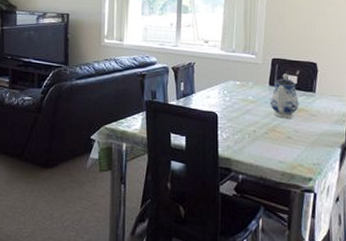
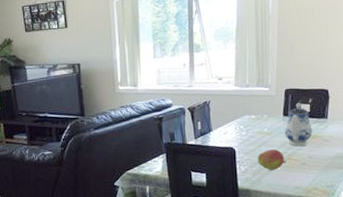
fruit: none [240,119,271,140] -> present [257,149,286,170]

